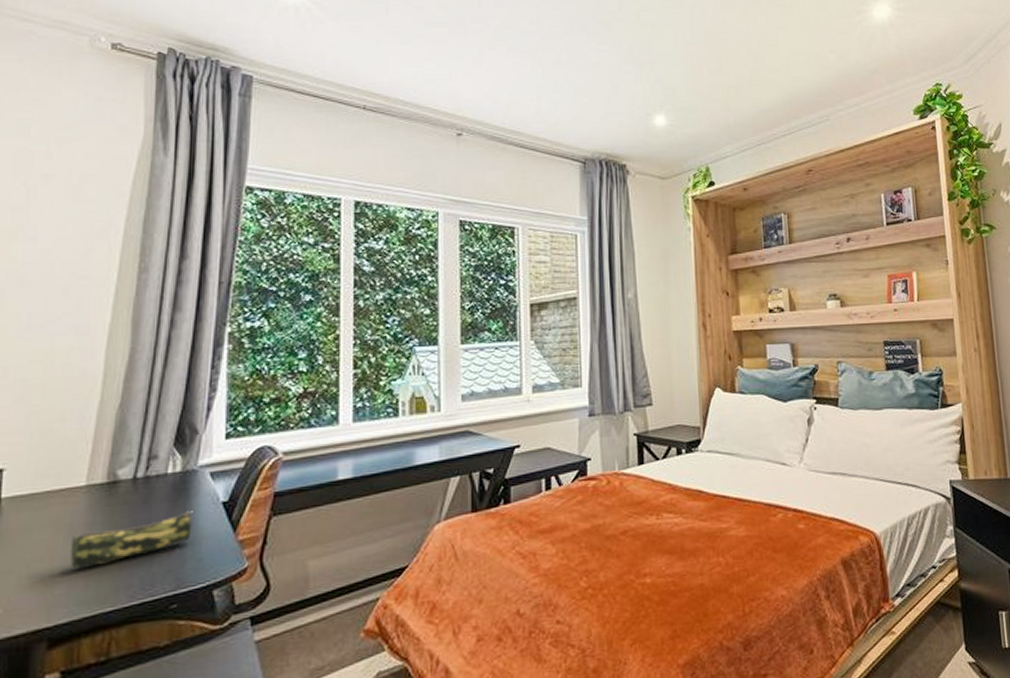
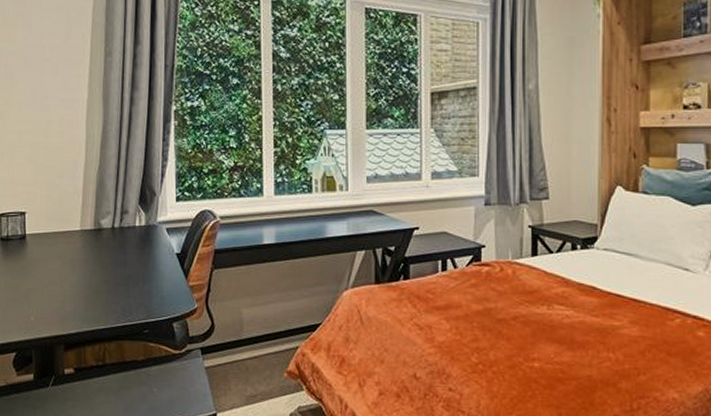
pencil case: present [70,511,195,568] -> none [74,258,157,293]

